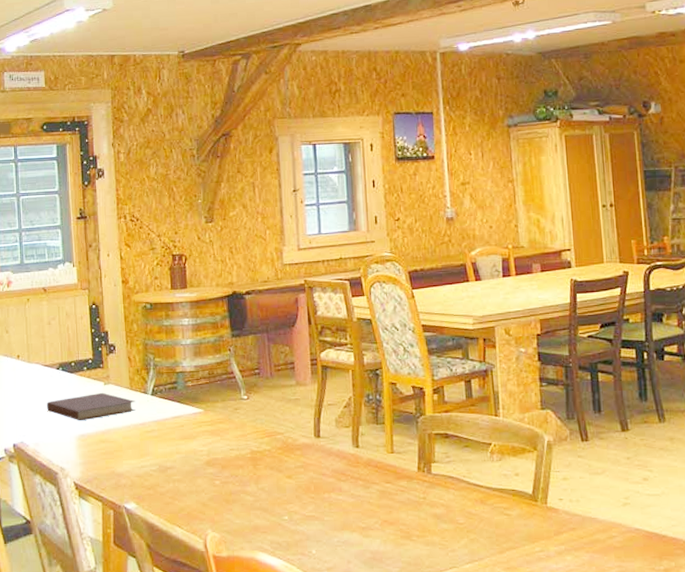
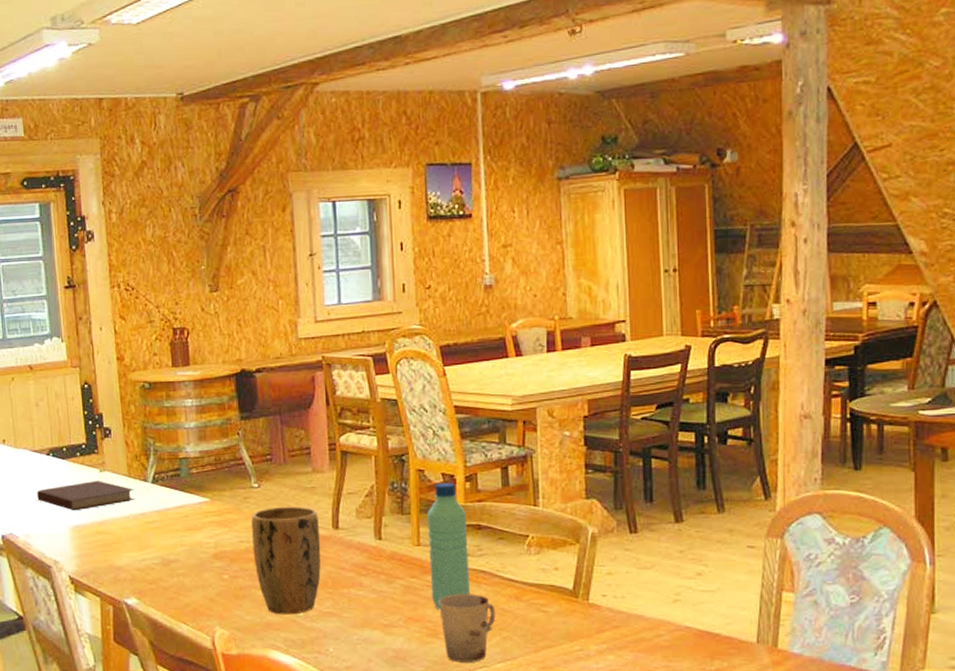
plant pot: none [241,416,304,519] -> present [251,506,321,615]
water bottle: none [400,395,440,514] -> present [428,483,470,611]
cup: none [411,498,464,563] -> present [439,594,496,662]

